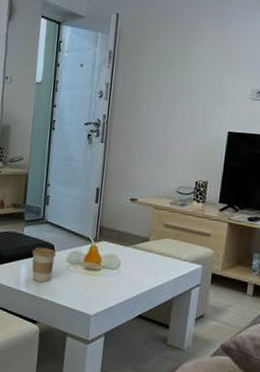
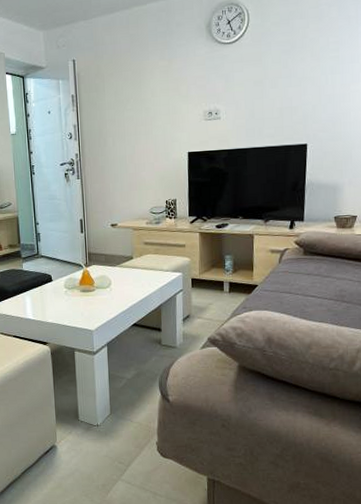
coffee cup: present [31,247,56,283] -> none [33,278,54,309]

